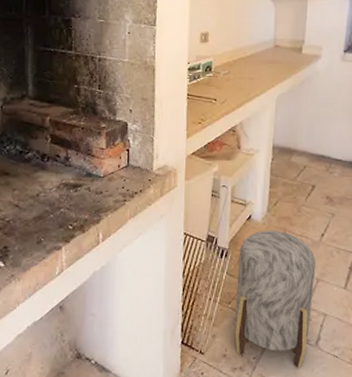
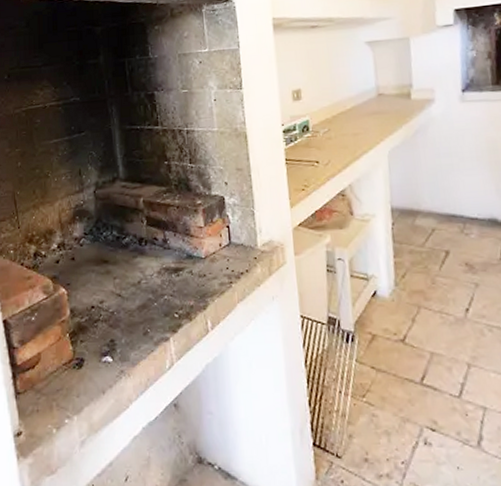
stool: present [235,230,316,368] -> none [367,307,468,475]

